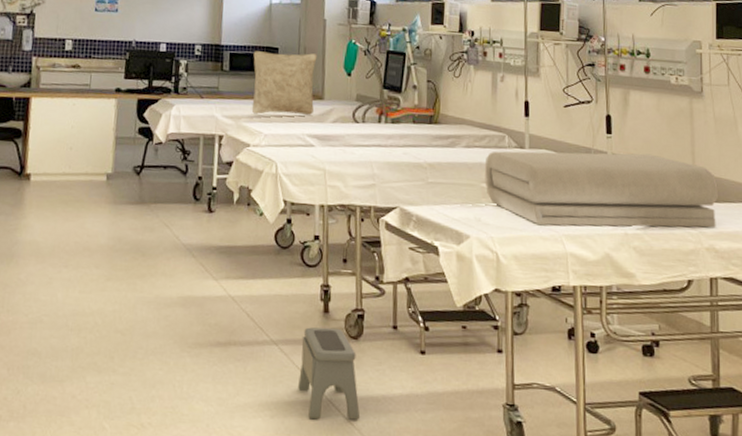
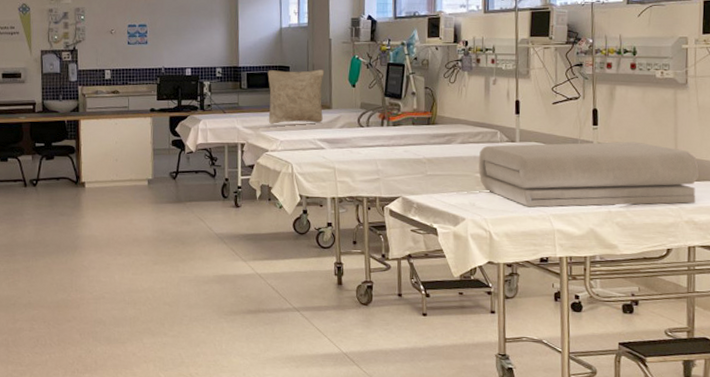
step stool: present [298,327,361,420] -> none [318,296,372,369]

